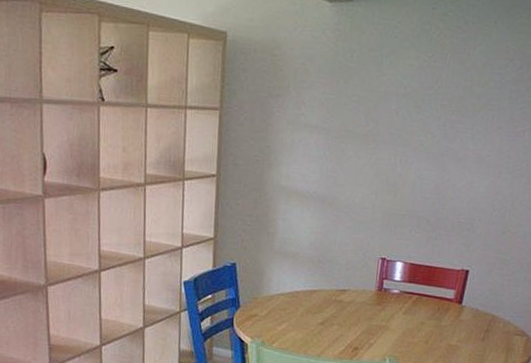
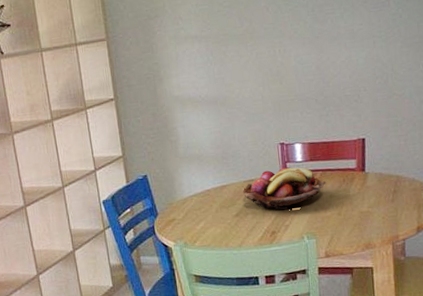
fruit basket: none [333,283,420,328] -> present [243,167,326,210]

